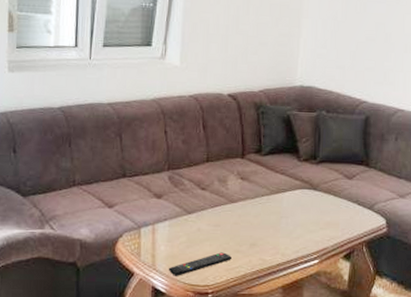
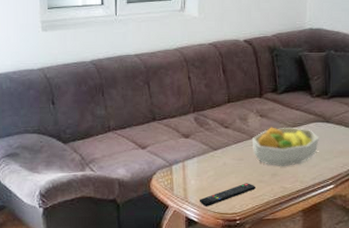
fruit bowl: none [230,191,305,236] -> present [251,127,319,166]

